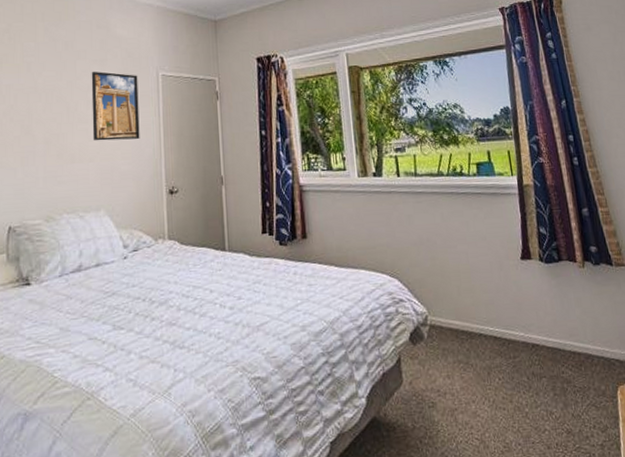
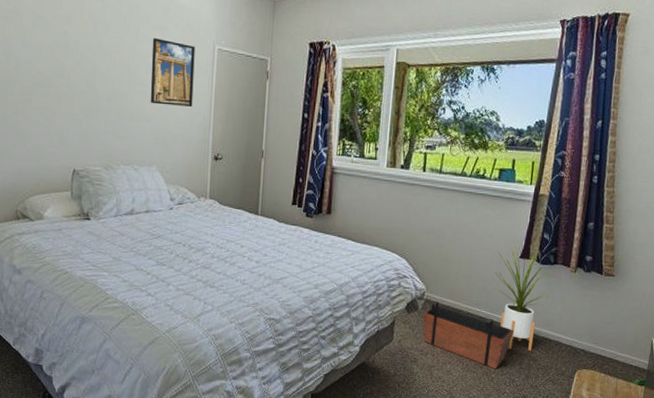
planter: none [430,324,537,401] -> present [422,300,515,369]
house plant: none [497,246,564,373] -> present [494,246,551,351]

